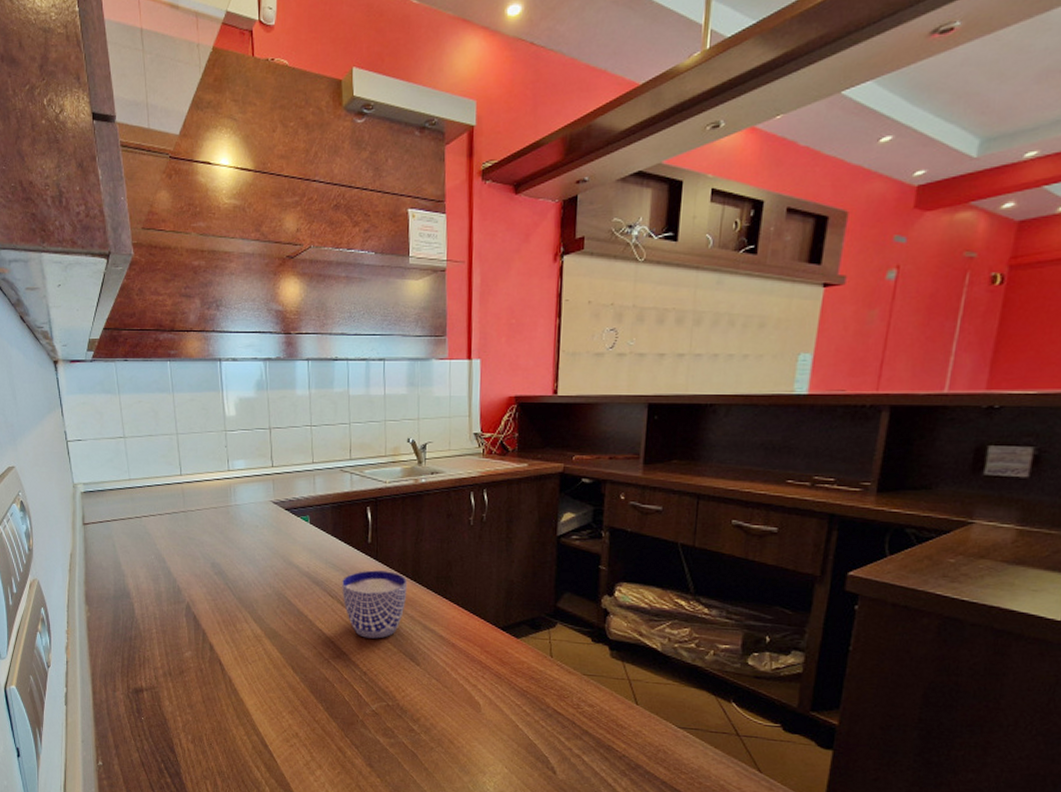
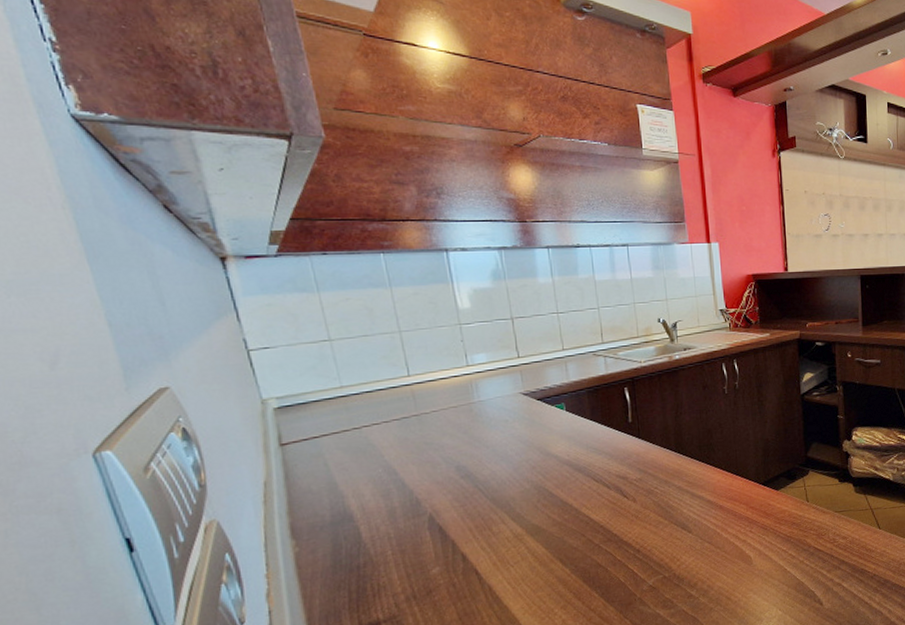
cup: present [341,570,408,639] -> none [605,447,673,516]

